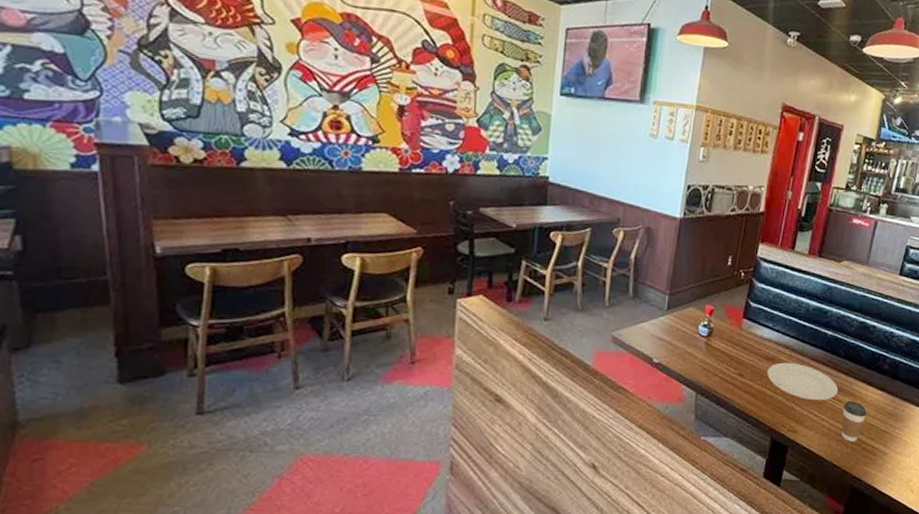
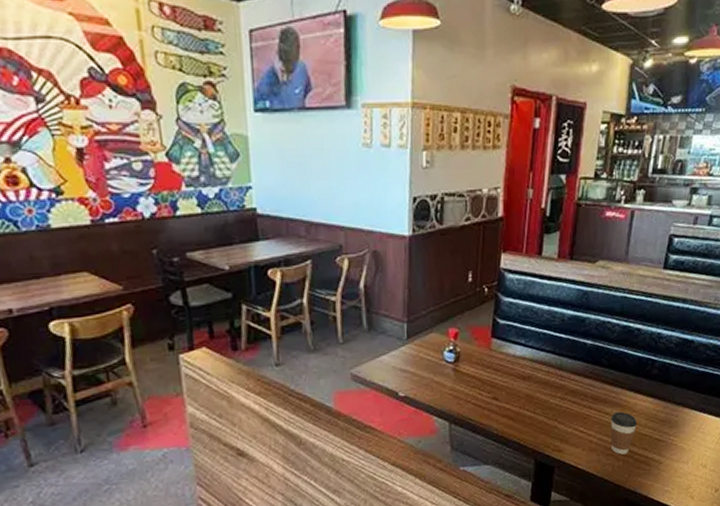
plate: present [767,362,839,401] -> none [524,379,604,417]

